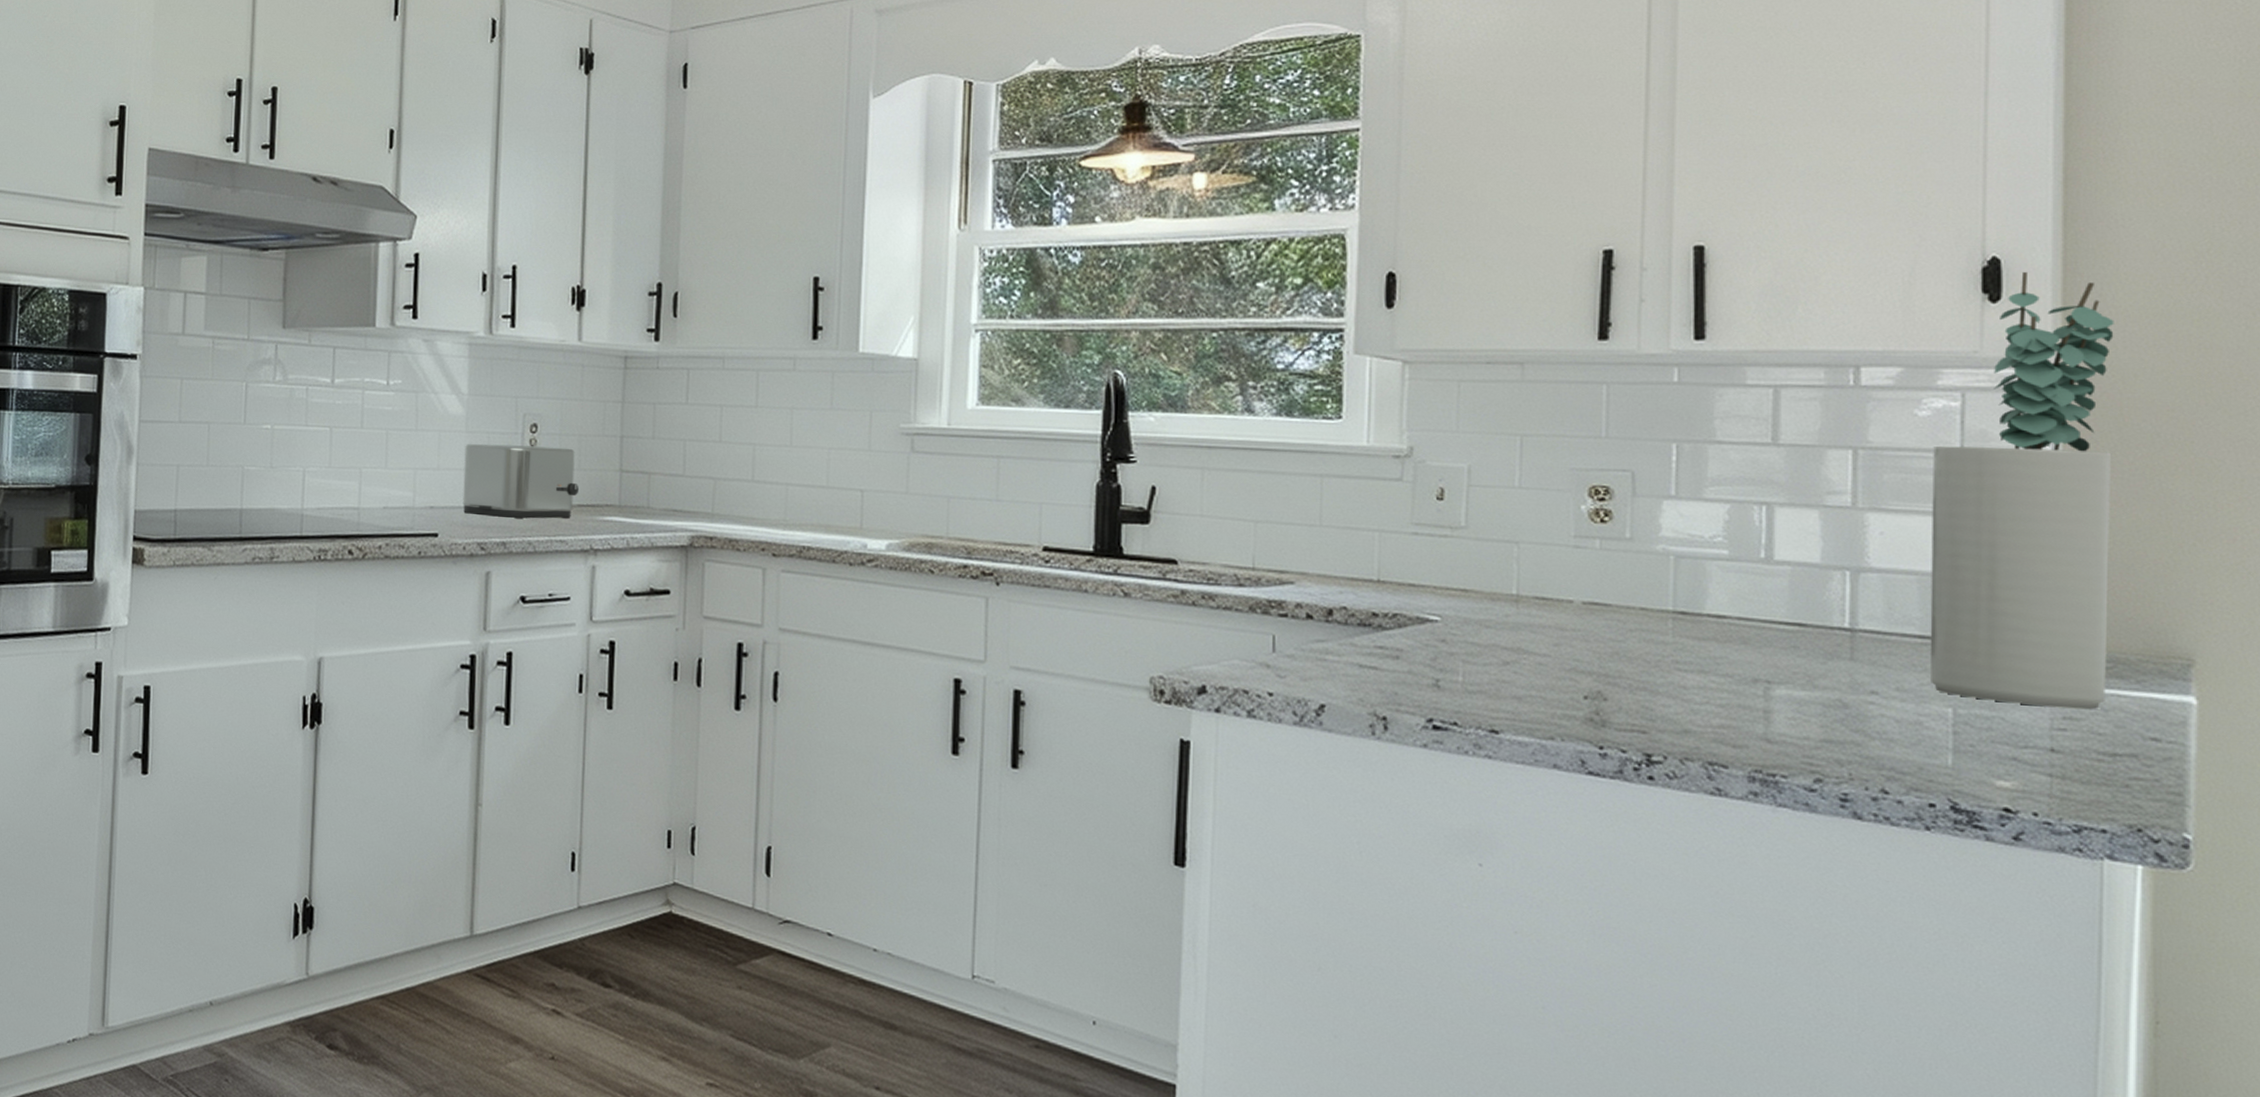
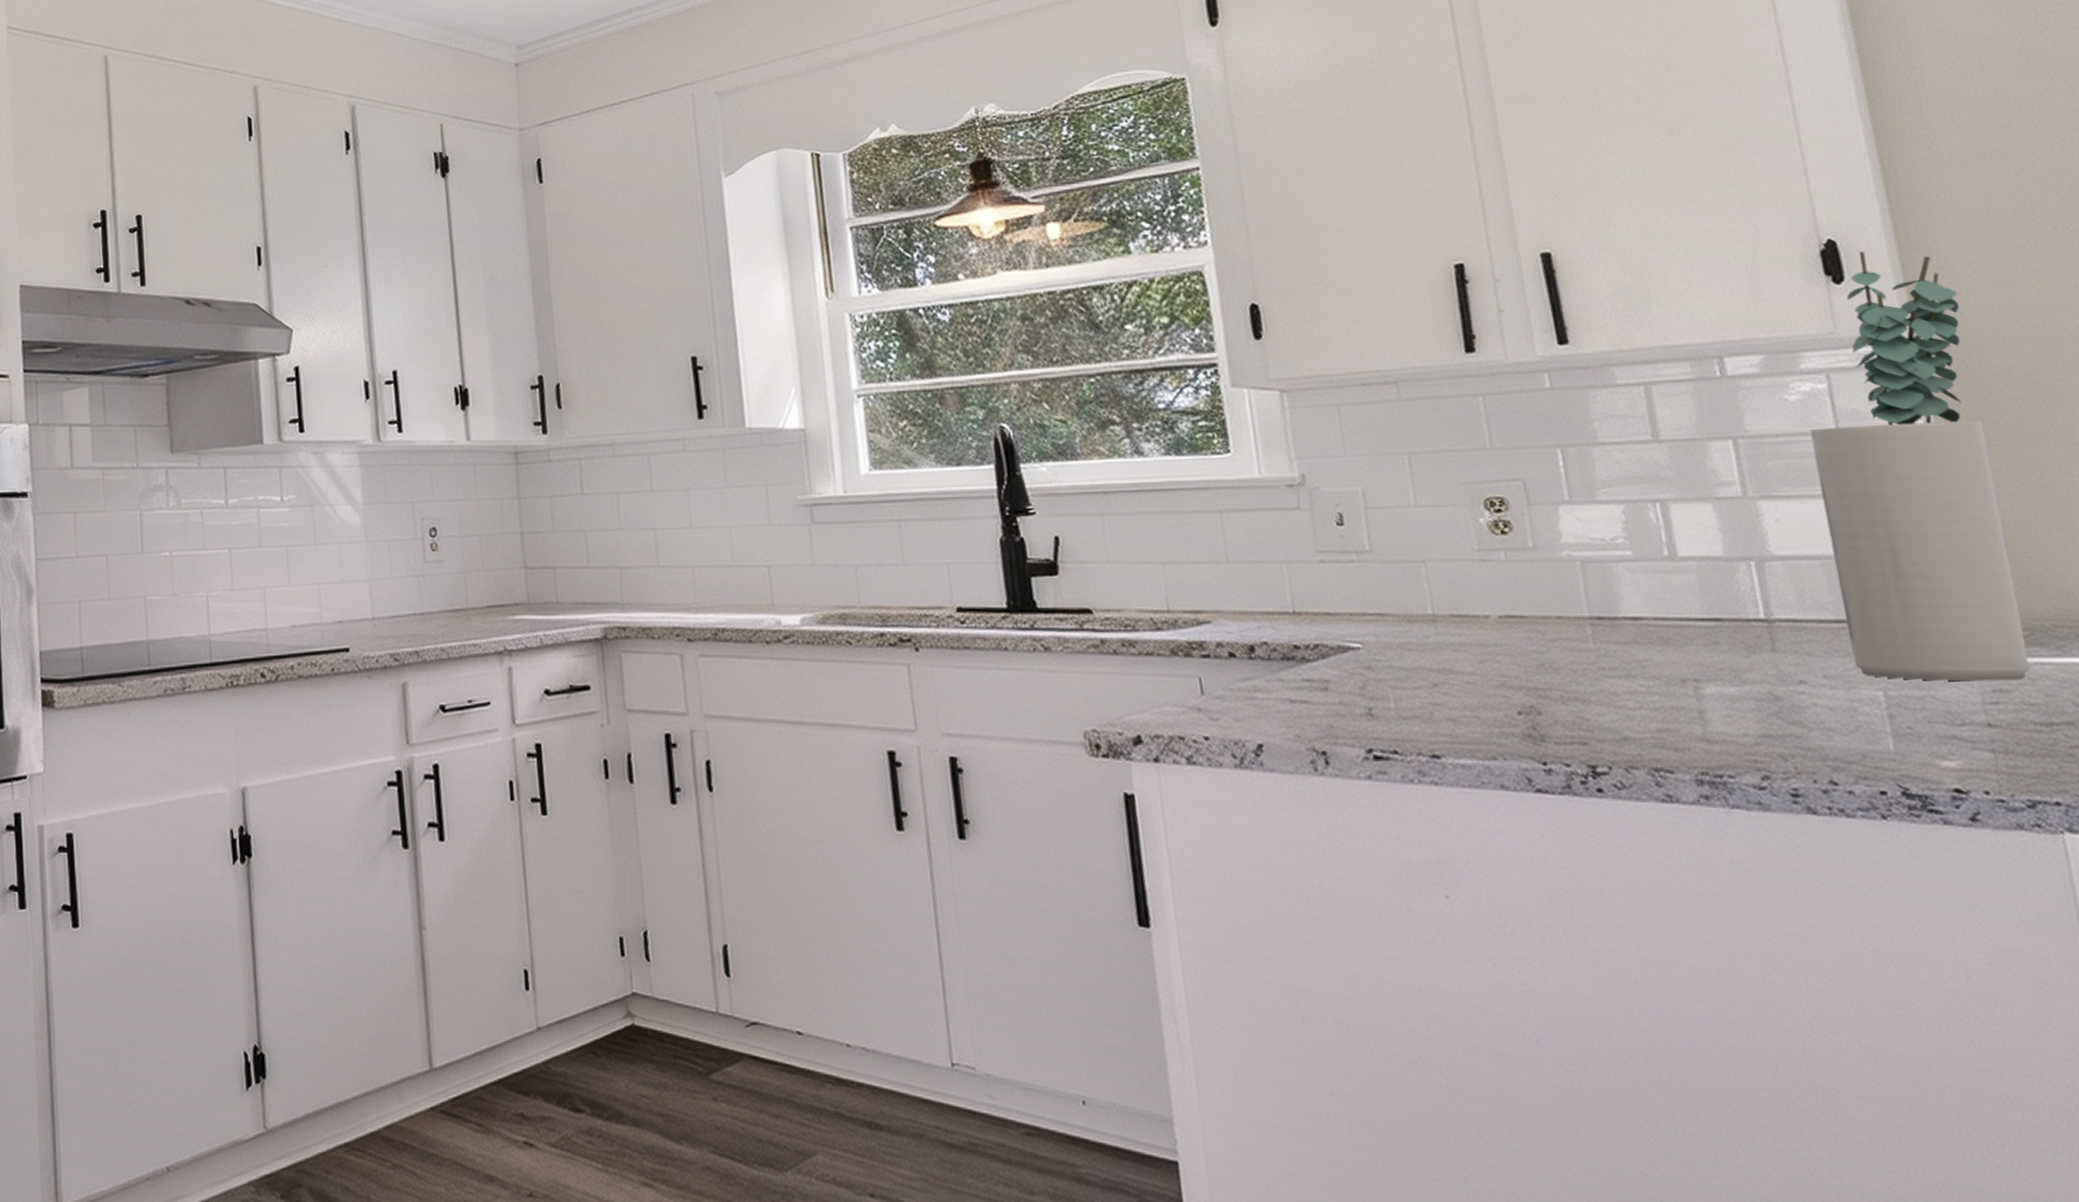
toaster: present [462,443,580,520] -> none [366,549,486,626]

